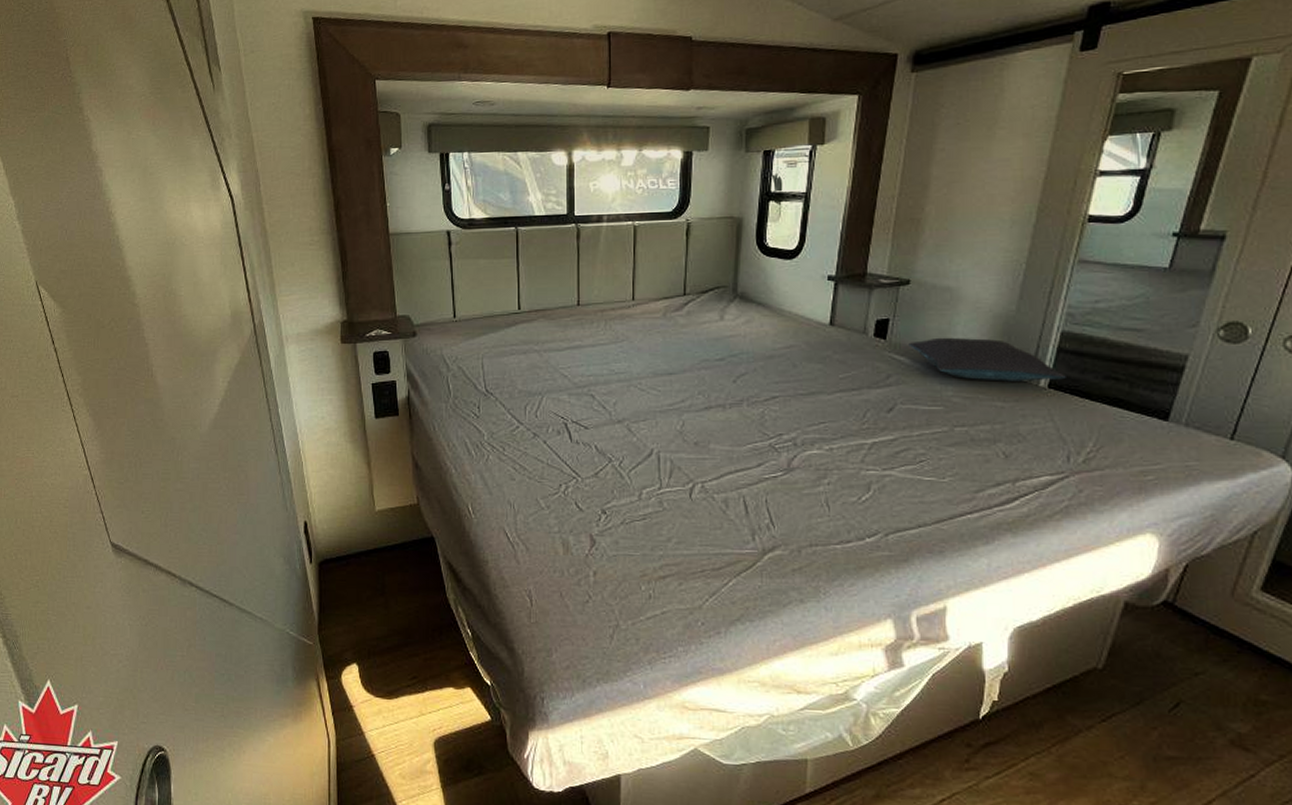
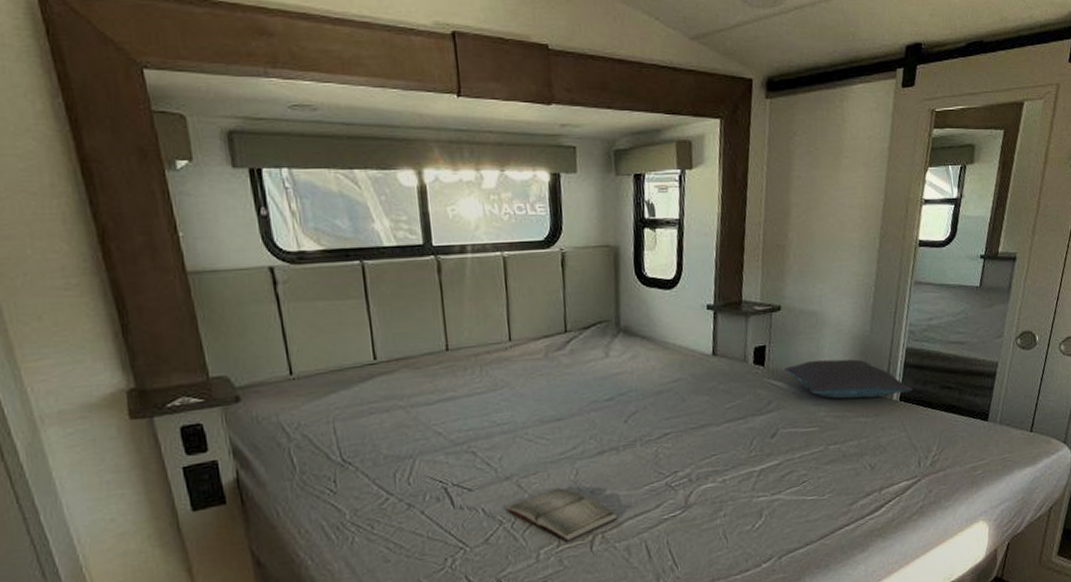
hardback book: none [616,436,719,486] -> present [506,487,618,542]

